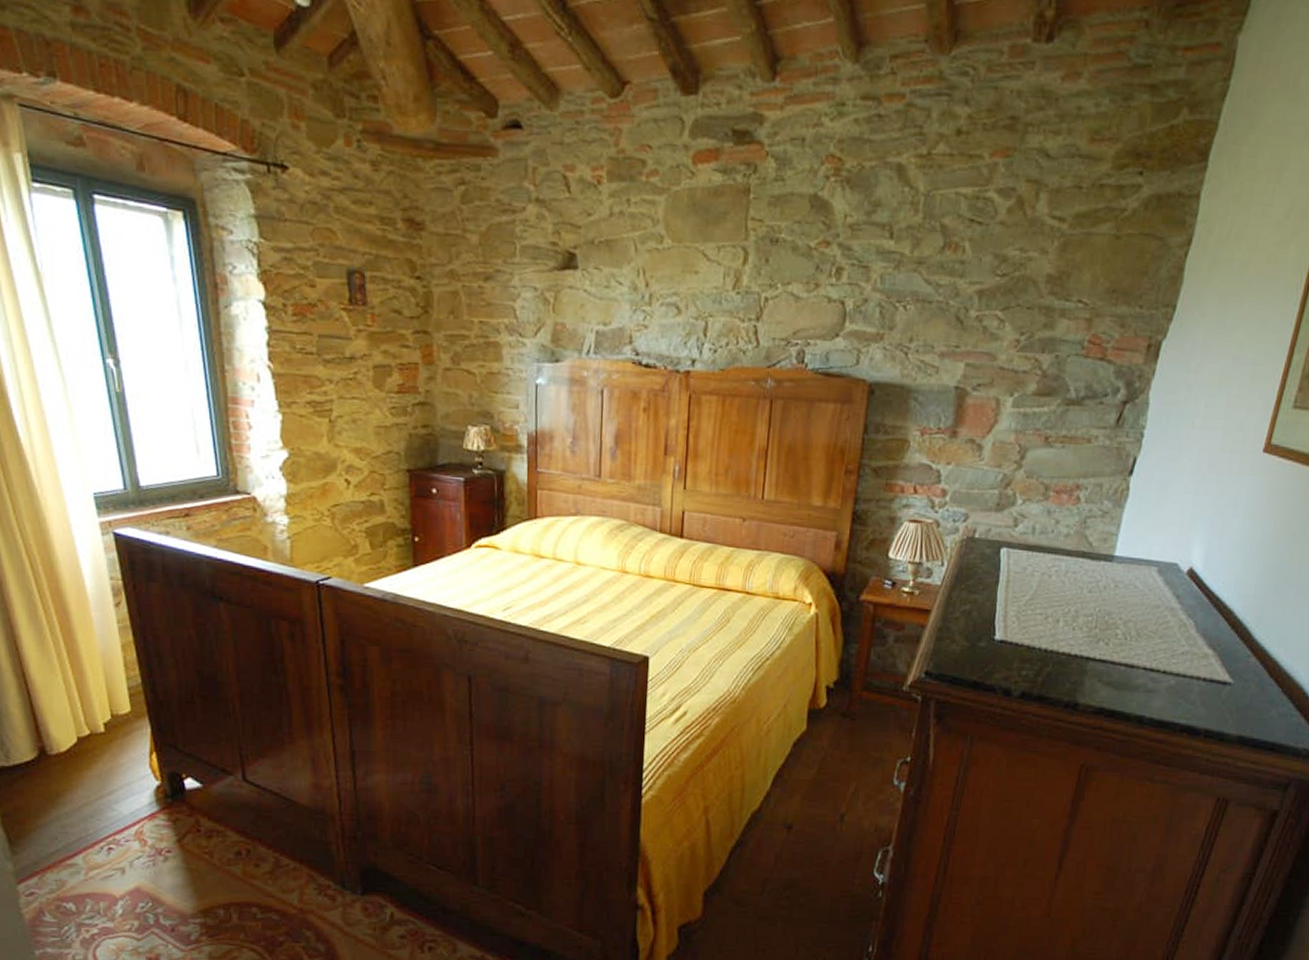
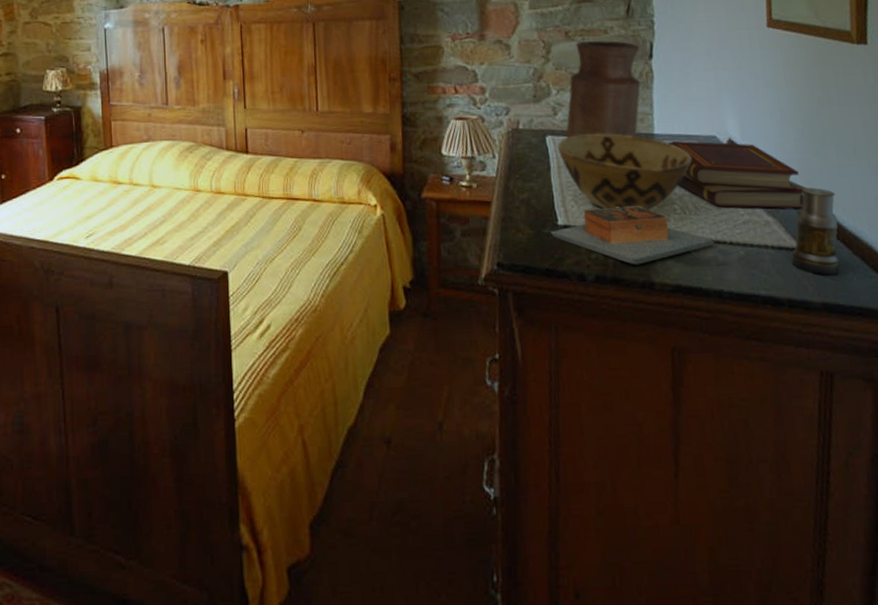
wooden box: none [985,626,1148,685] -> present [550,205,715,265]
woven basket: none [1010,549,1147,633] -> present [557,133,692,211]
vase: none [1022,448,1122,557] -> present [566,40,641,138]
book set: none [1126,564,1256,645] -> present [668,140,808,209]
perfume bottle: none [1219,624,1282,711] -> present [792,187,840,275]

